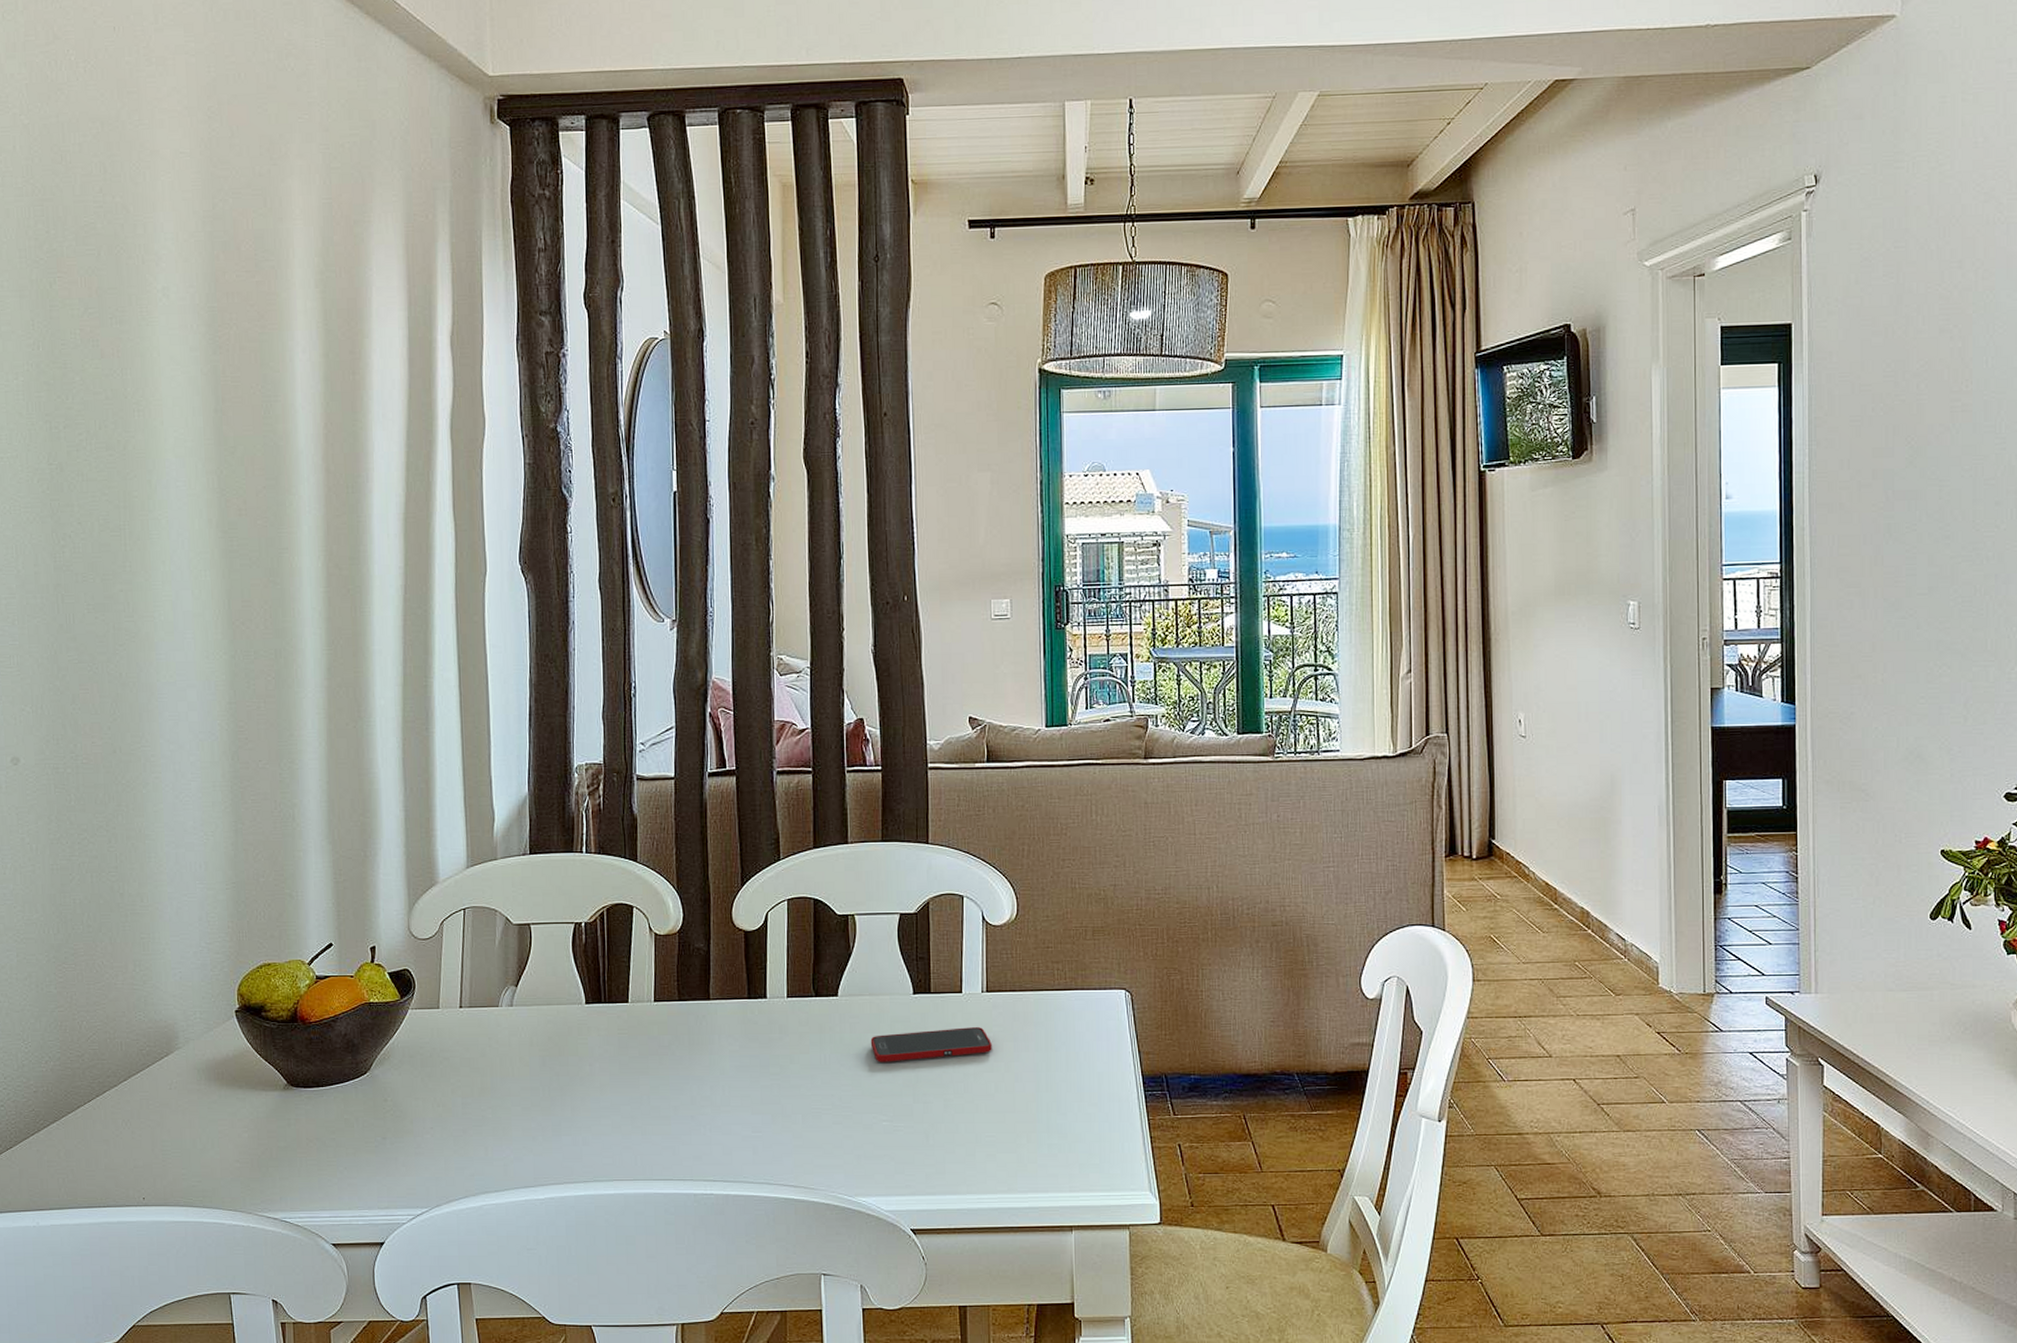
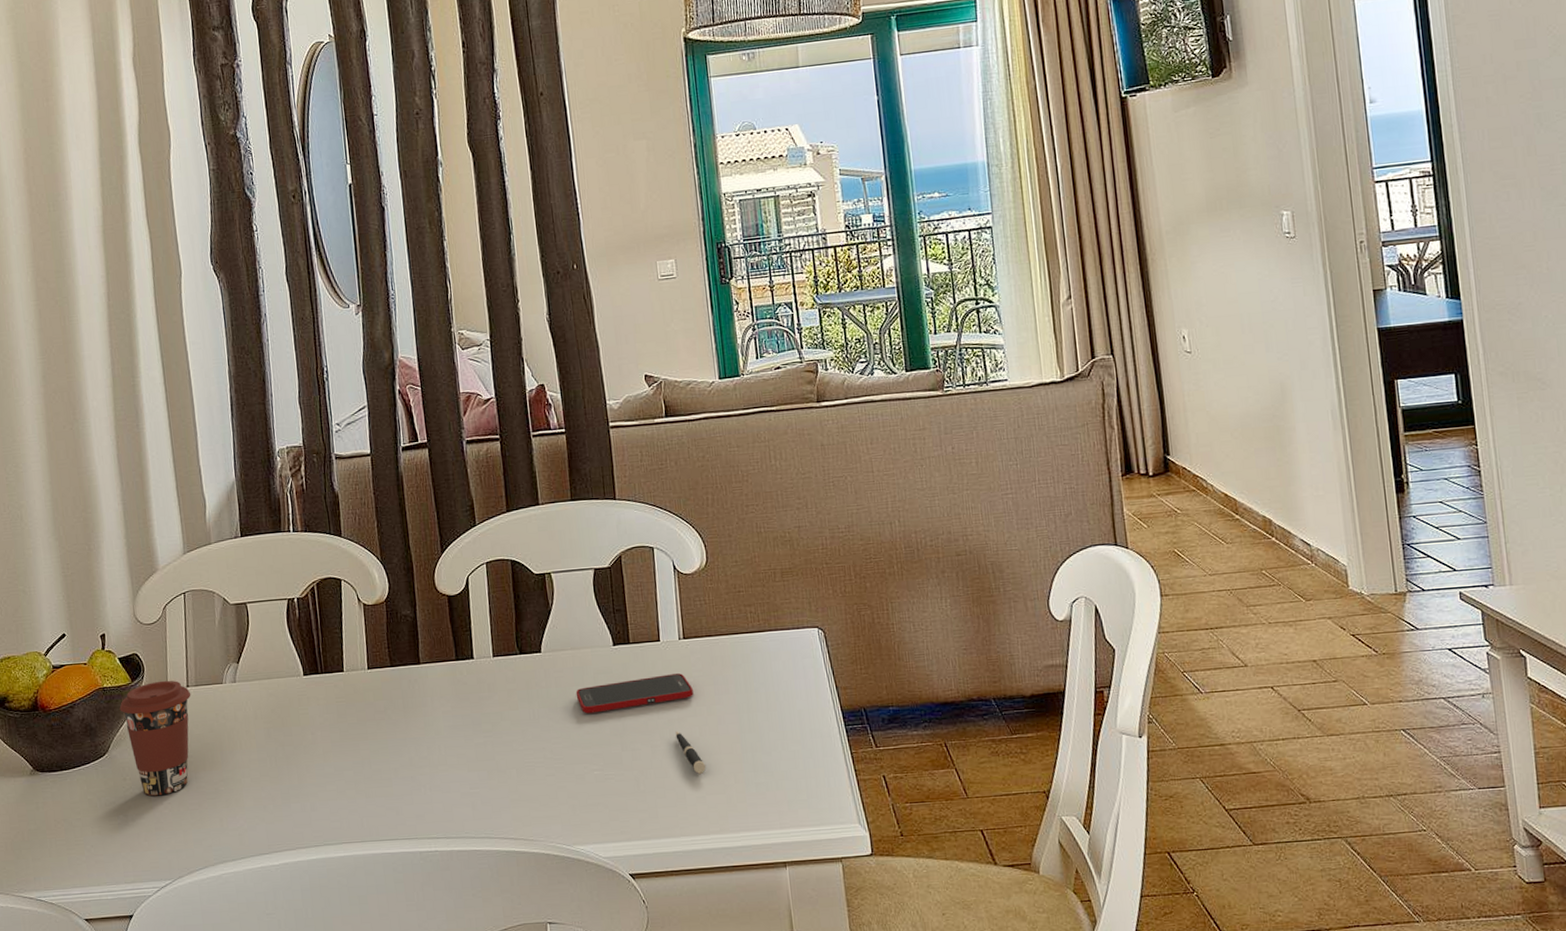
coffee cup: none [385,999,464,1120] -> present [119,680,191,796]
pen: none [970,1086,998,1132] -> present [675,731,706,775]

